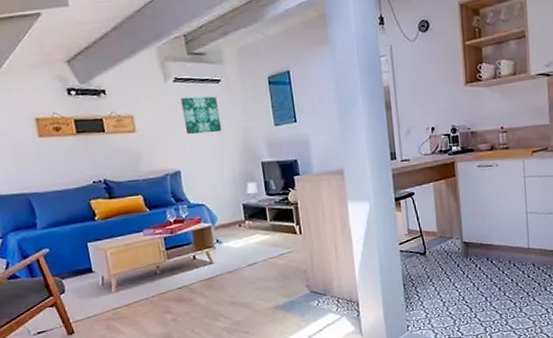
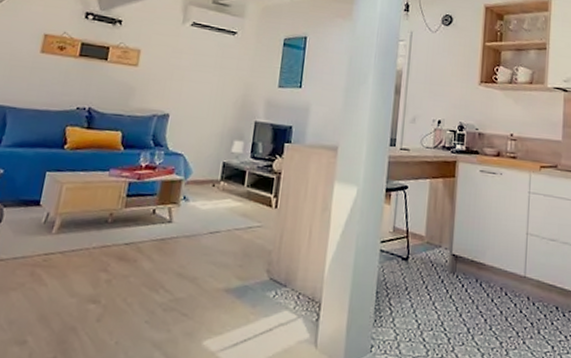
wall art: present [180,96,222,135] -> none [187,42,228,83]

